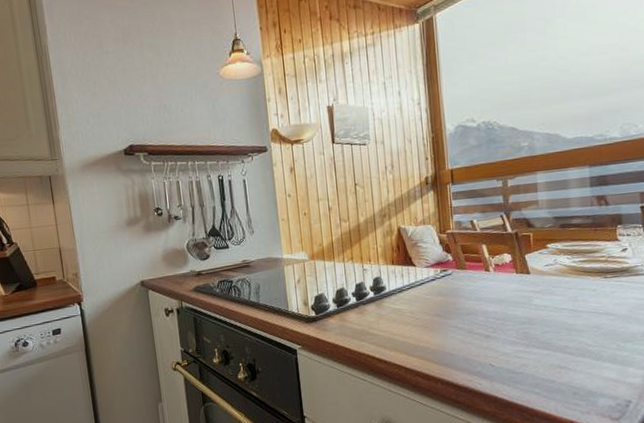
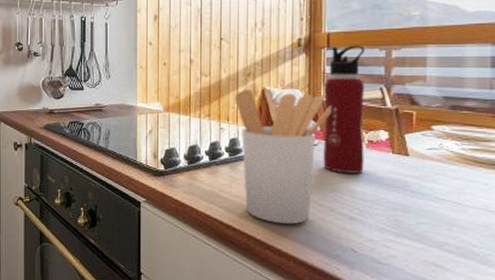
utensil holder: none [374,227,462,351] -> present [235,89,332,224]
water bottle: none [452,178,494,297] -> present [323,45,365,173]

